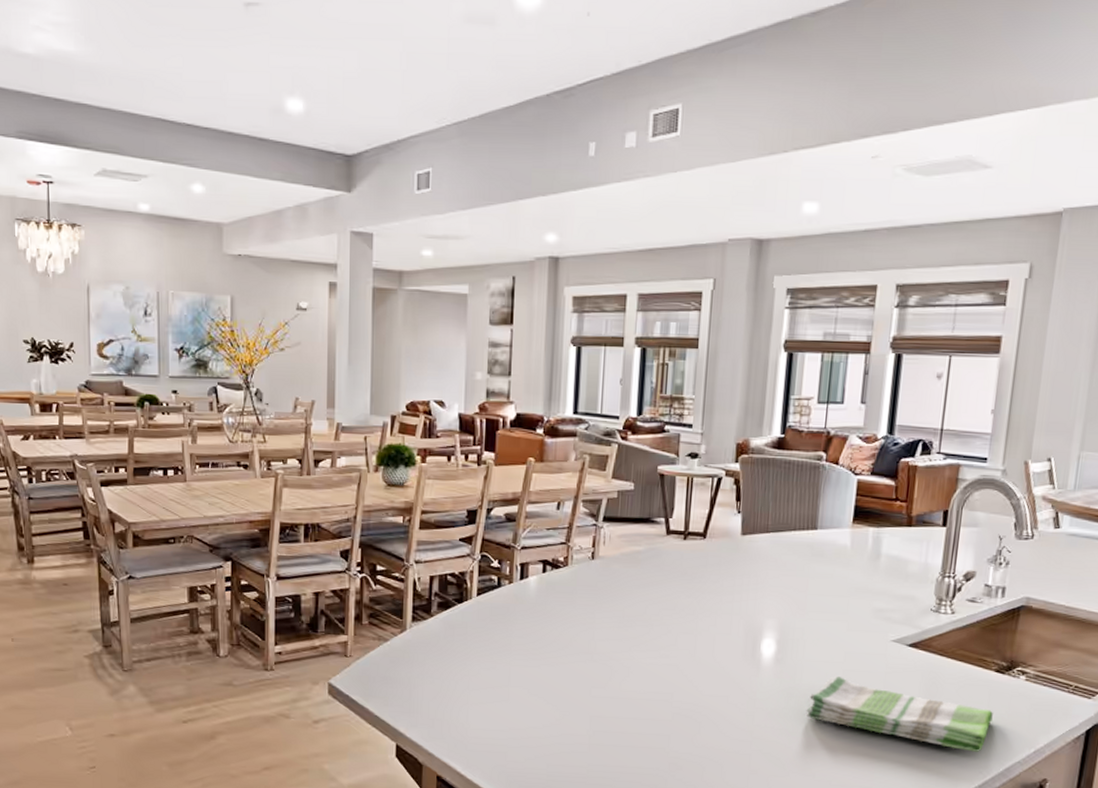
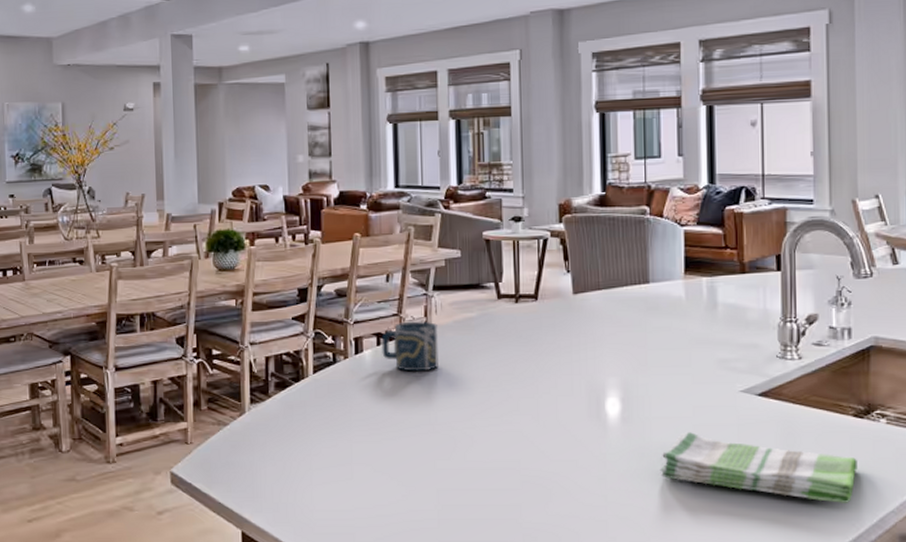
cup: none [547,551,604,601] -> present [381,321,438,372]

